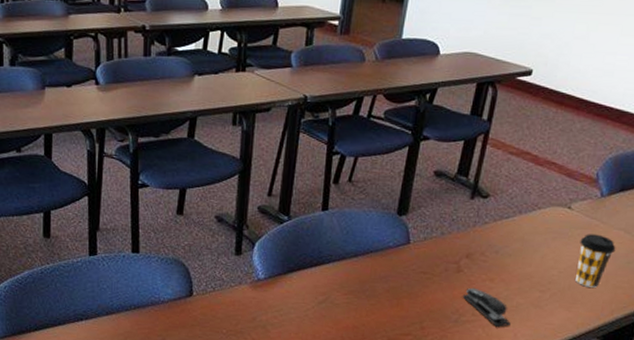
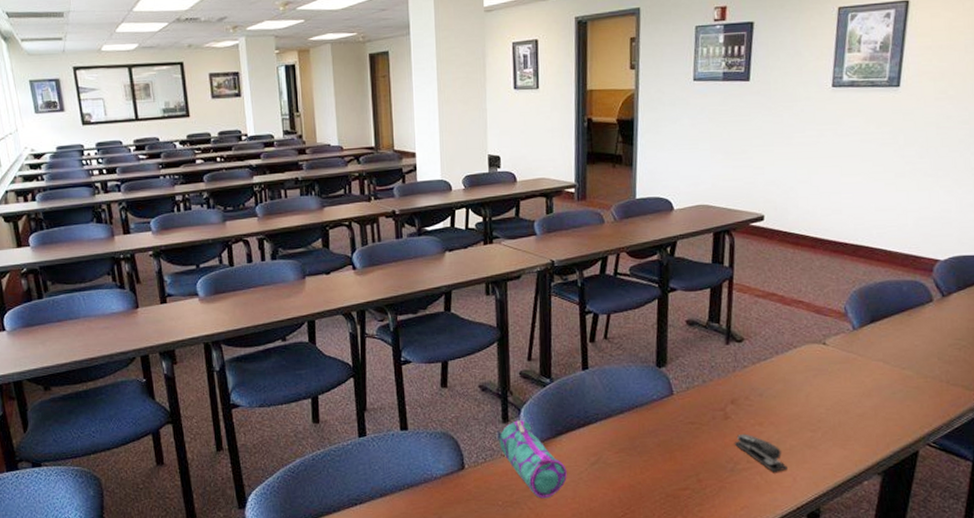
pencil case: none [227,254,294,331] -> present [496,420,567,499]
coffee cup: present [576,234,616,288] -> none [841,367,878,422]

